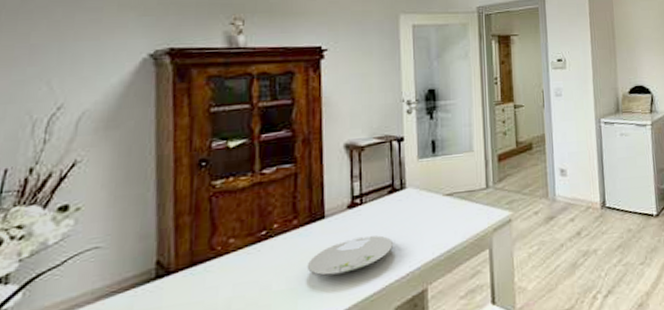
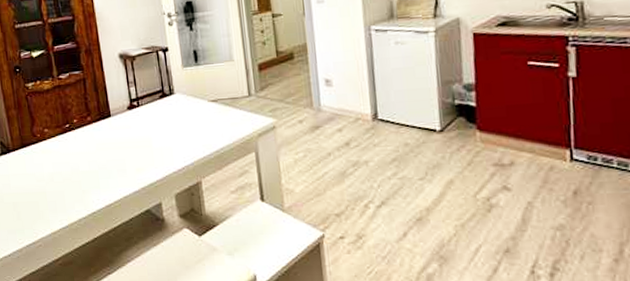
plate: present [307,235,394,276] -> none [102,133,169,163]

